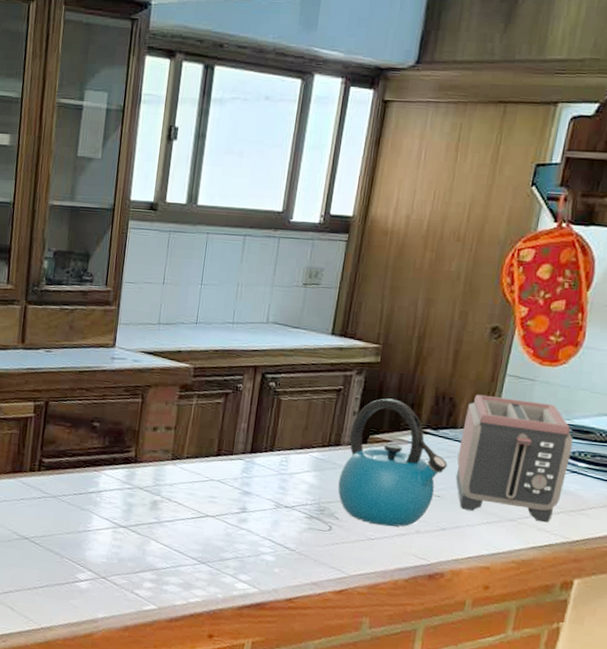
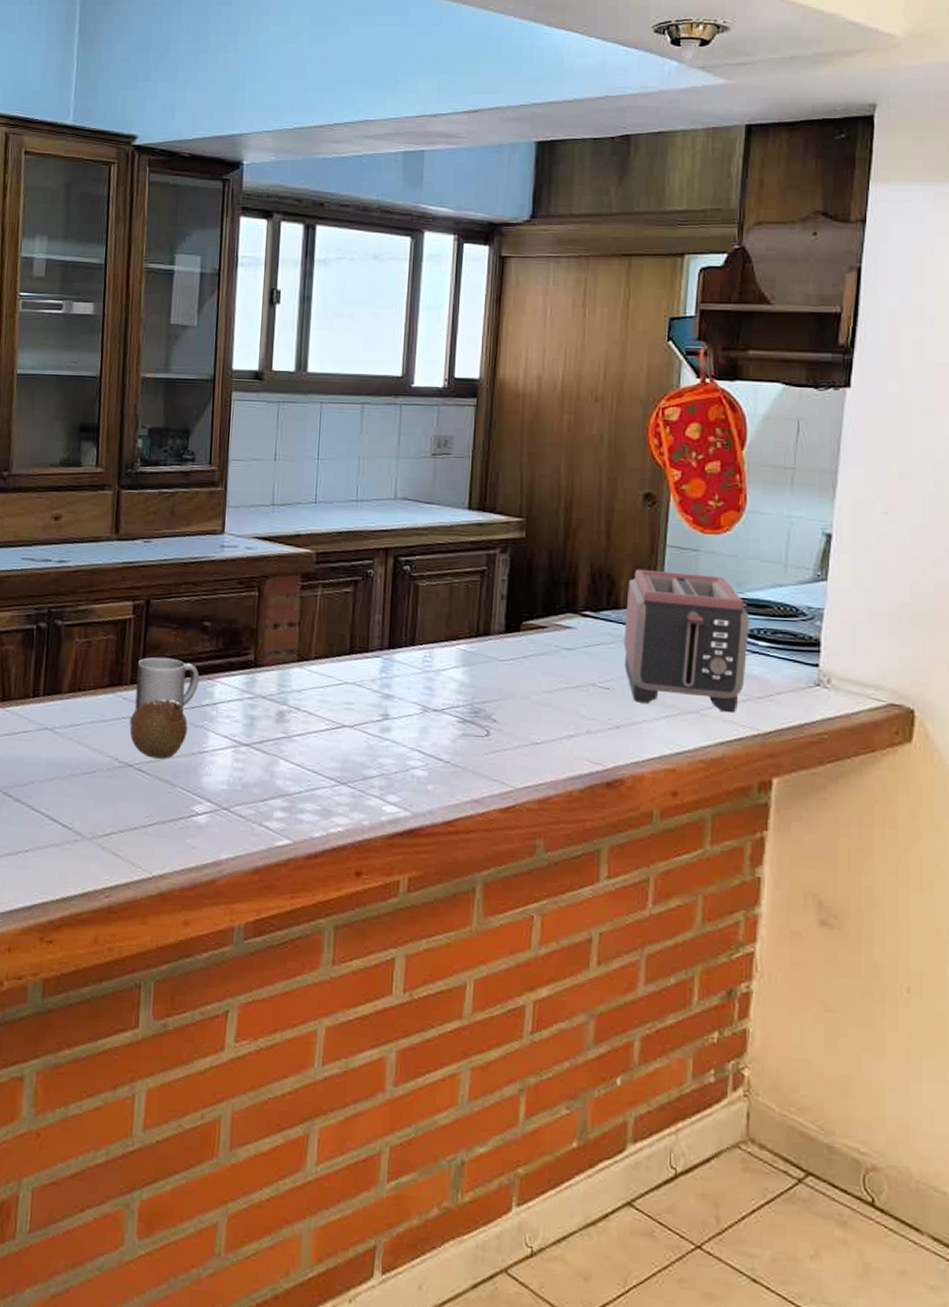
fruit: none [27,485,76,535] -> present [130,699,187,759]
mug: none [32,450,88,496] -> present [135,657,200,711]
kettle: present [338,398,448,527] -> none [492,578,613,728]

